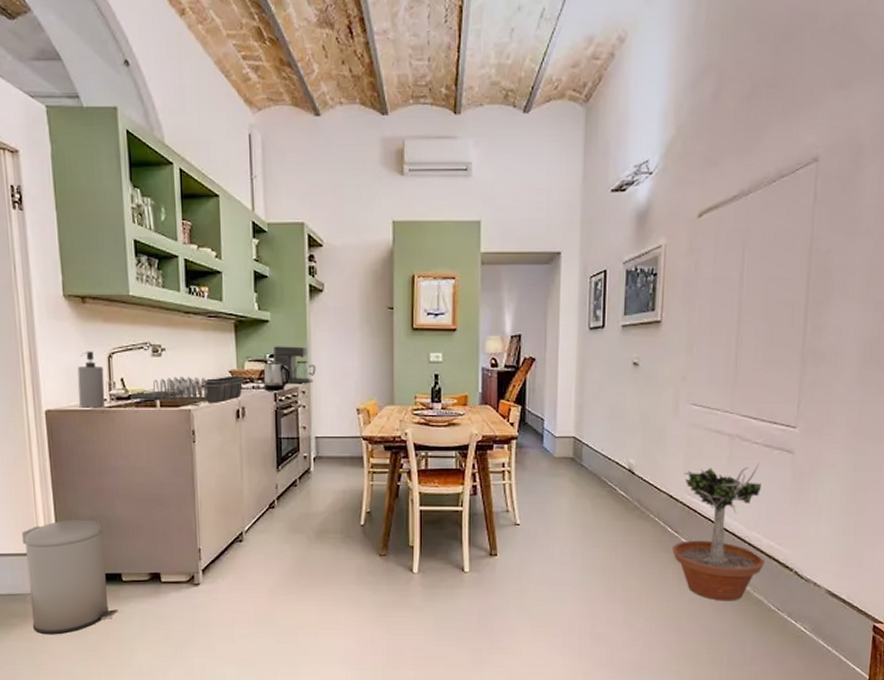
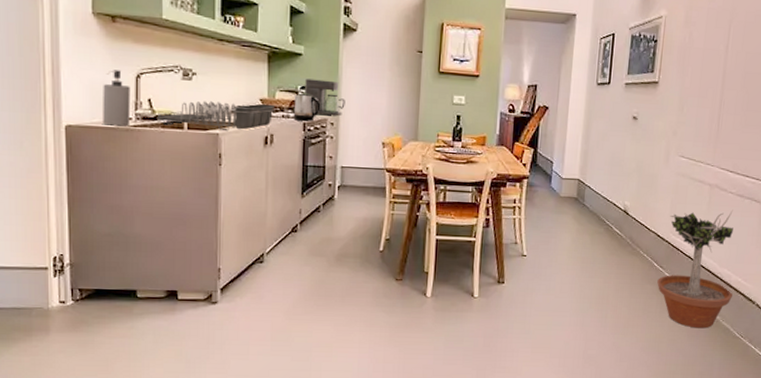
pedal bin: present [22,519,118,635] -> none [32,234,131,350]

